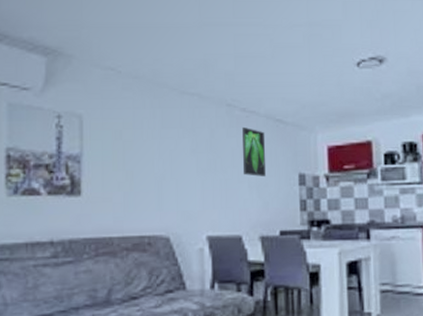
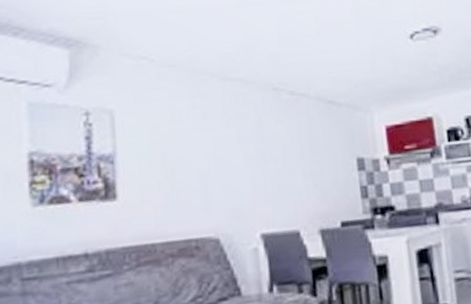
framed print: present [242,126,266,176] -> none [292,111,321,165]

